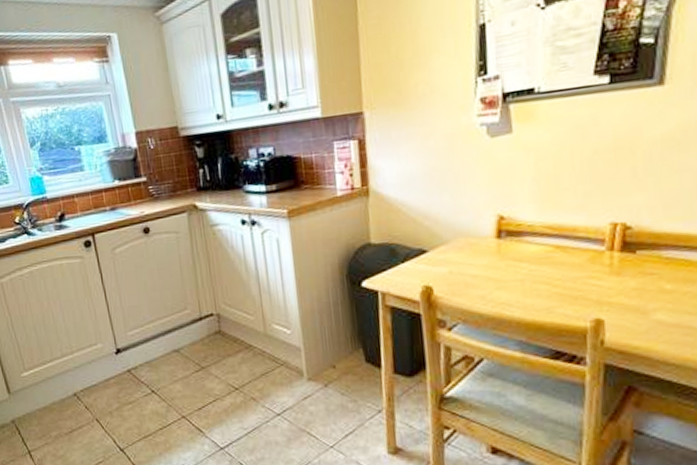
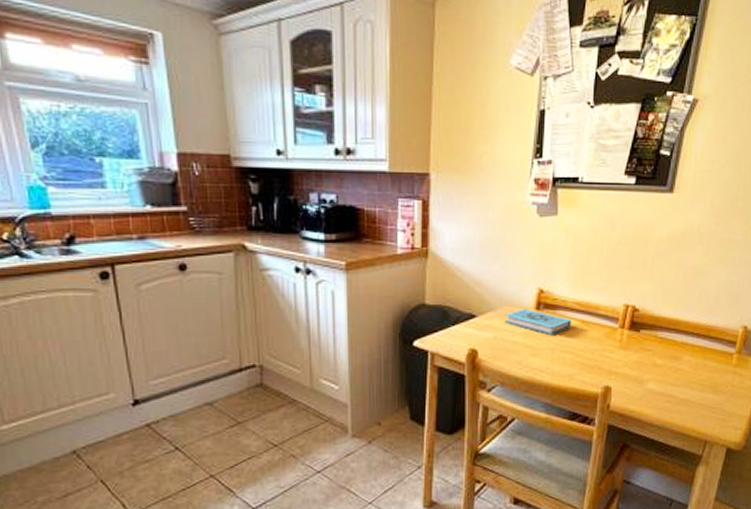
book: none [460,238,543,265] -> present [504,308,571,335]

